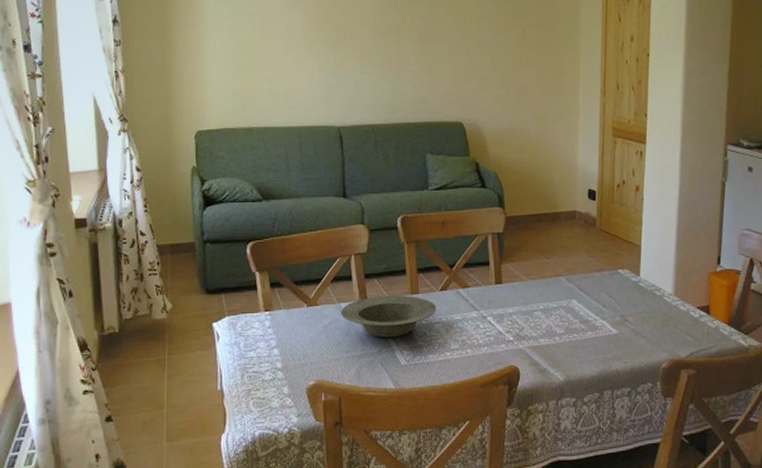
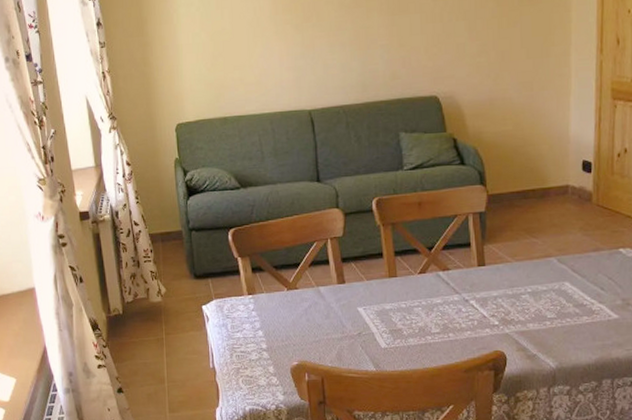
bowl: present [341,295,437,338] -> none [320,278,416,321]

